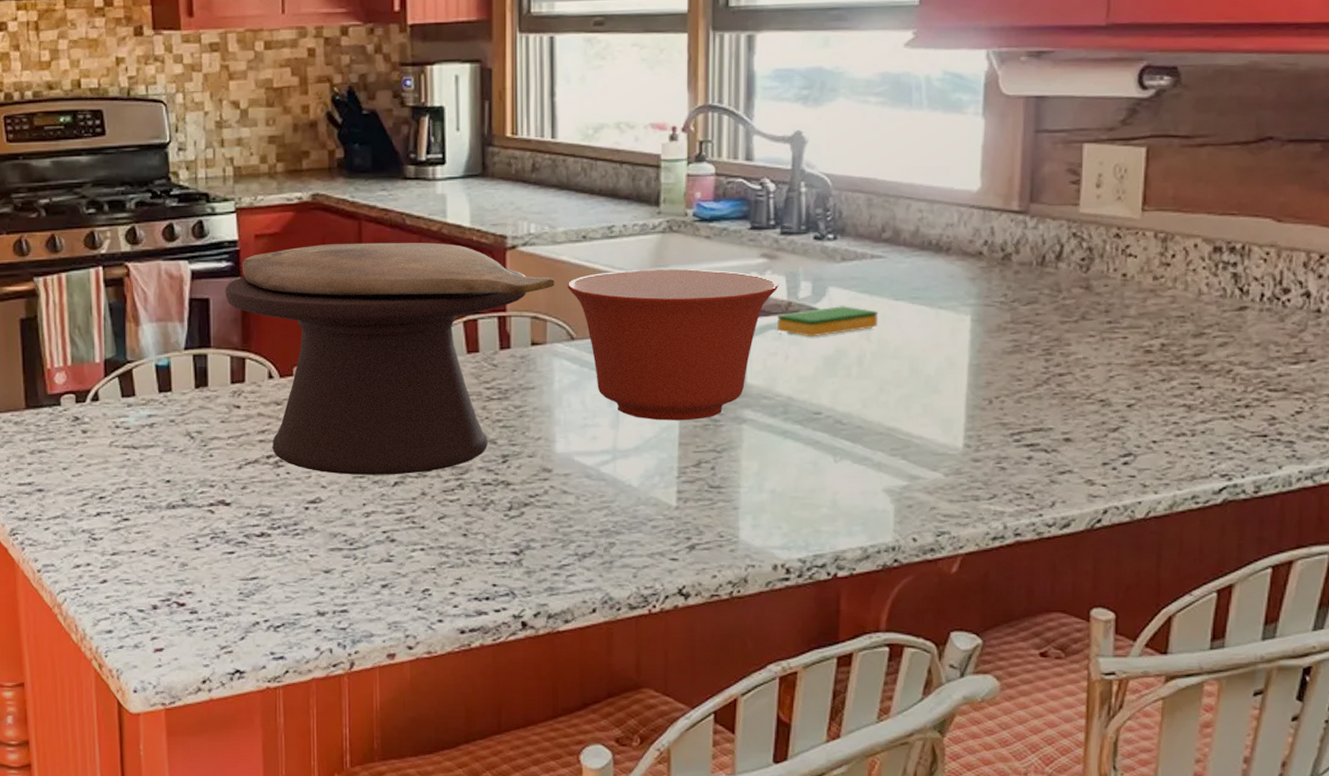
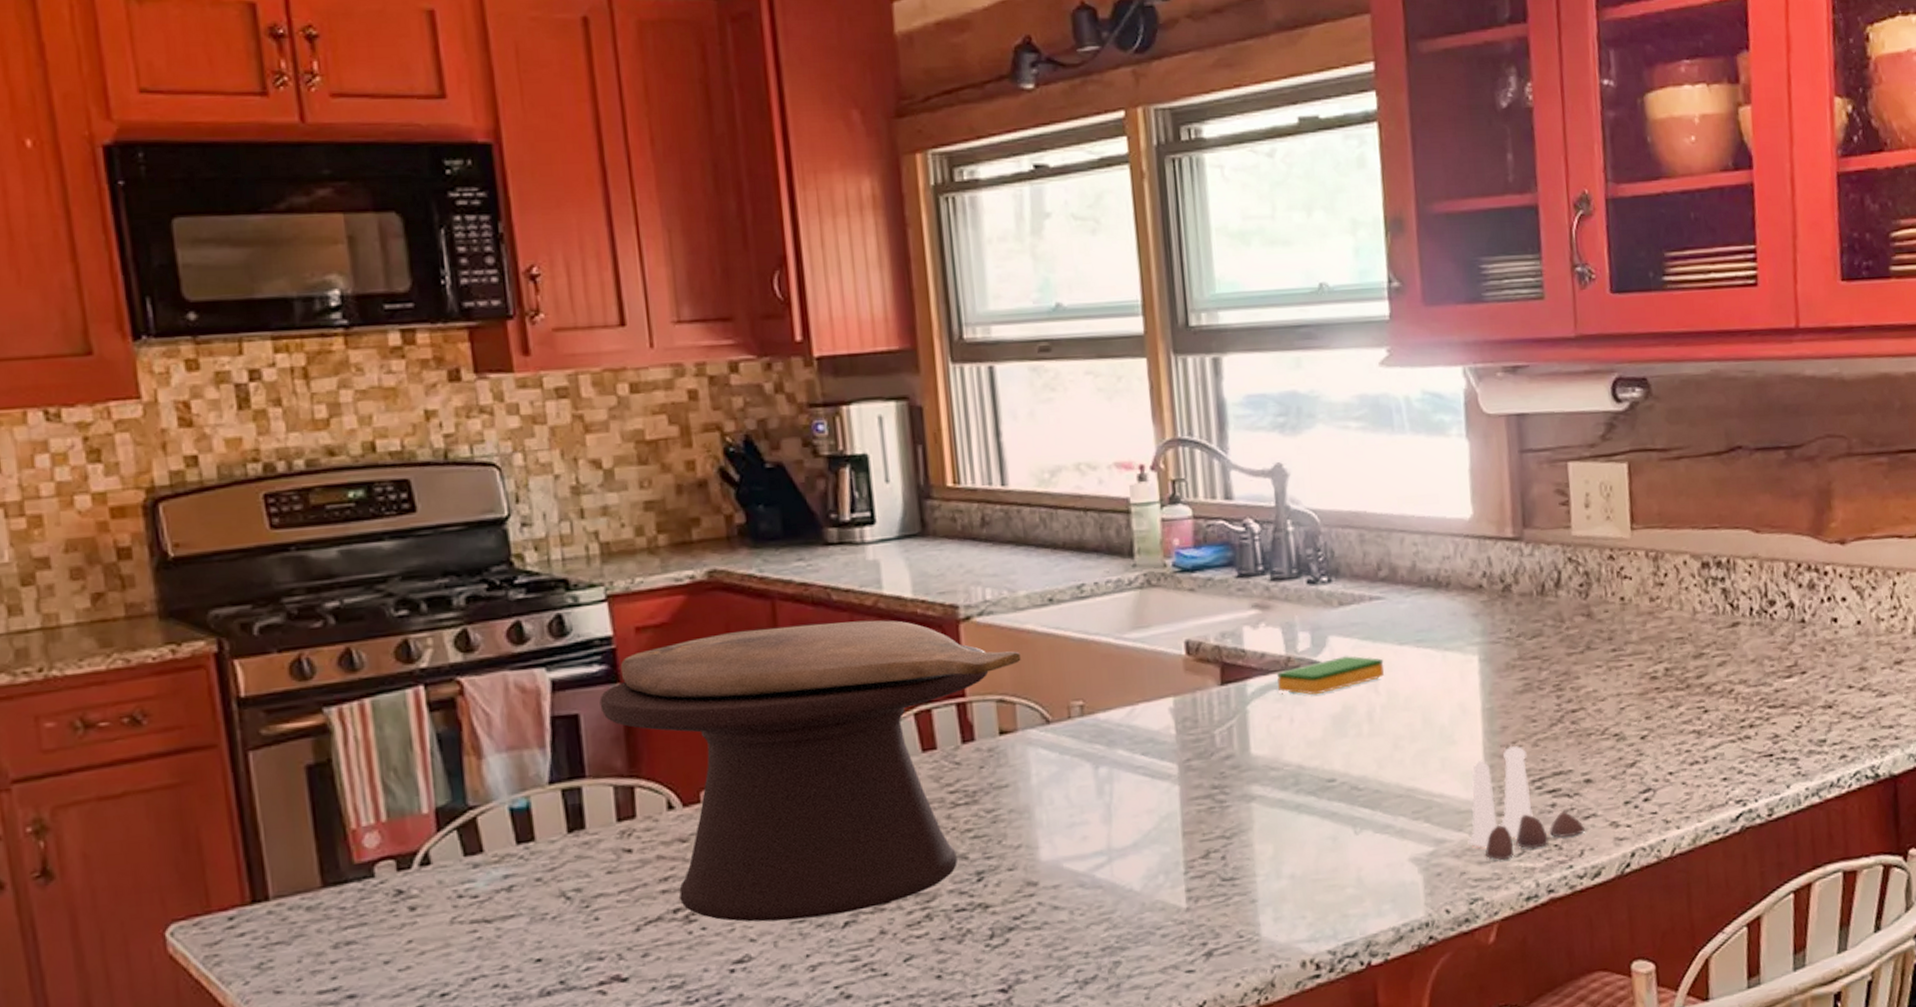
mixing bowl: present [567,268,779,421] -> none [1035,626,1275,809]
salt and pepper shaker set: none [941,400,1060,502] -> present [1467,745,1586,861]

